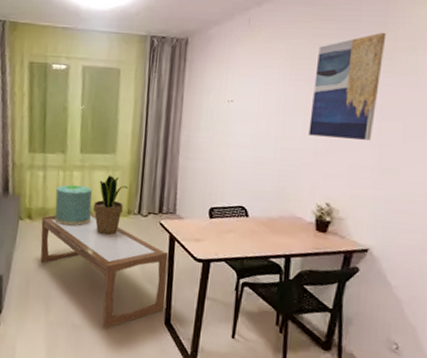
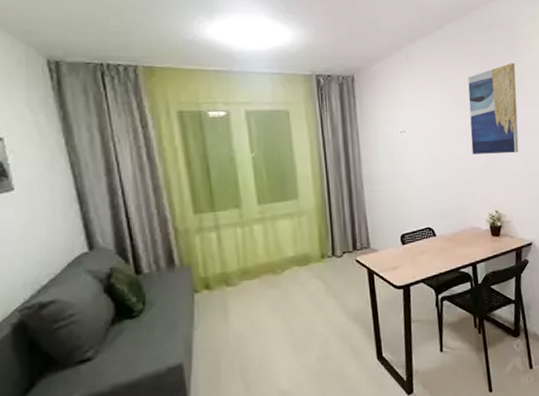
coffee table: present [40,212,169,329] -> none [224,265,375,384]
decorative container: present [55,184,92,226] -> none [236,239,281,286]
potted plant: present [93,175,129,235] -> none [282,222,318,286]

